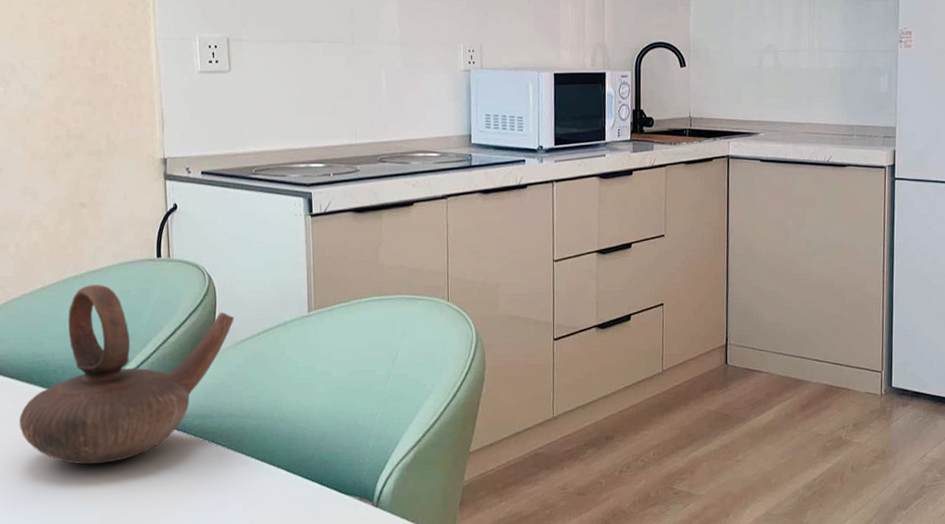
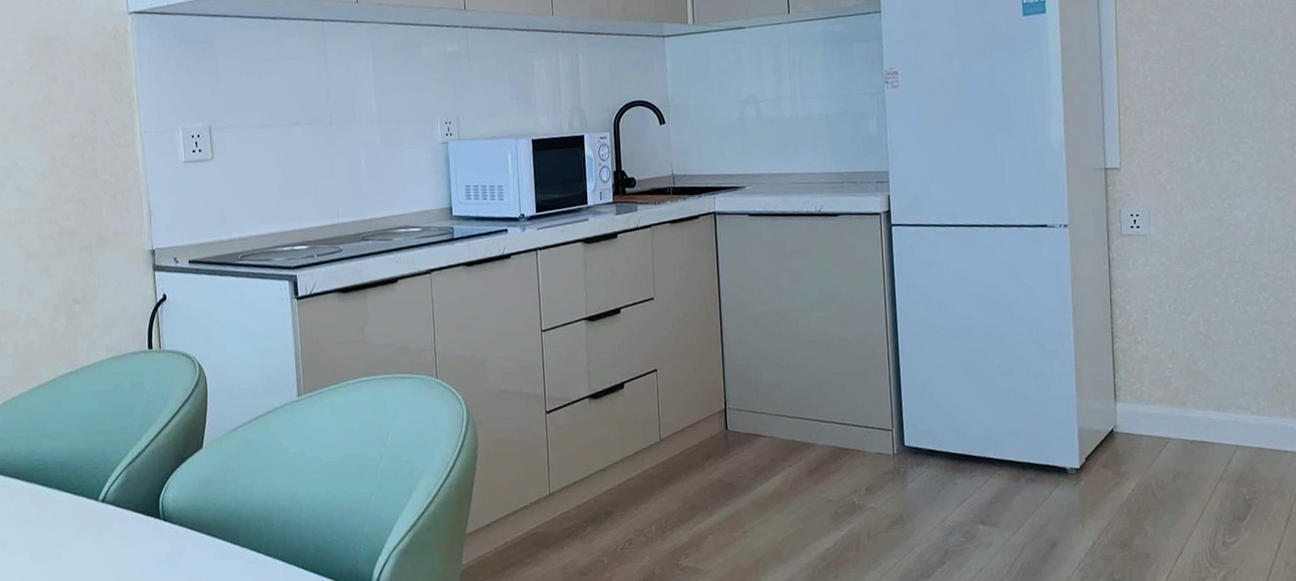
teapot: present [19,284,235,465] -> none [20,379,226,563]

